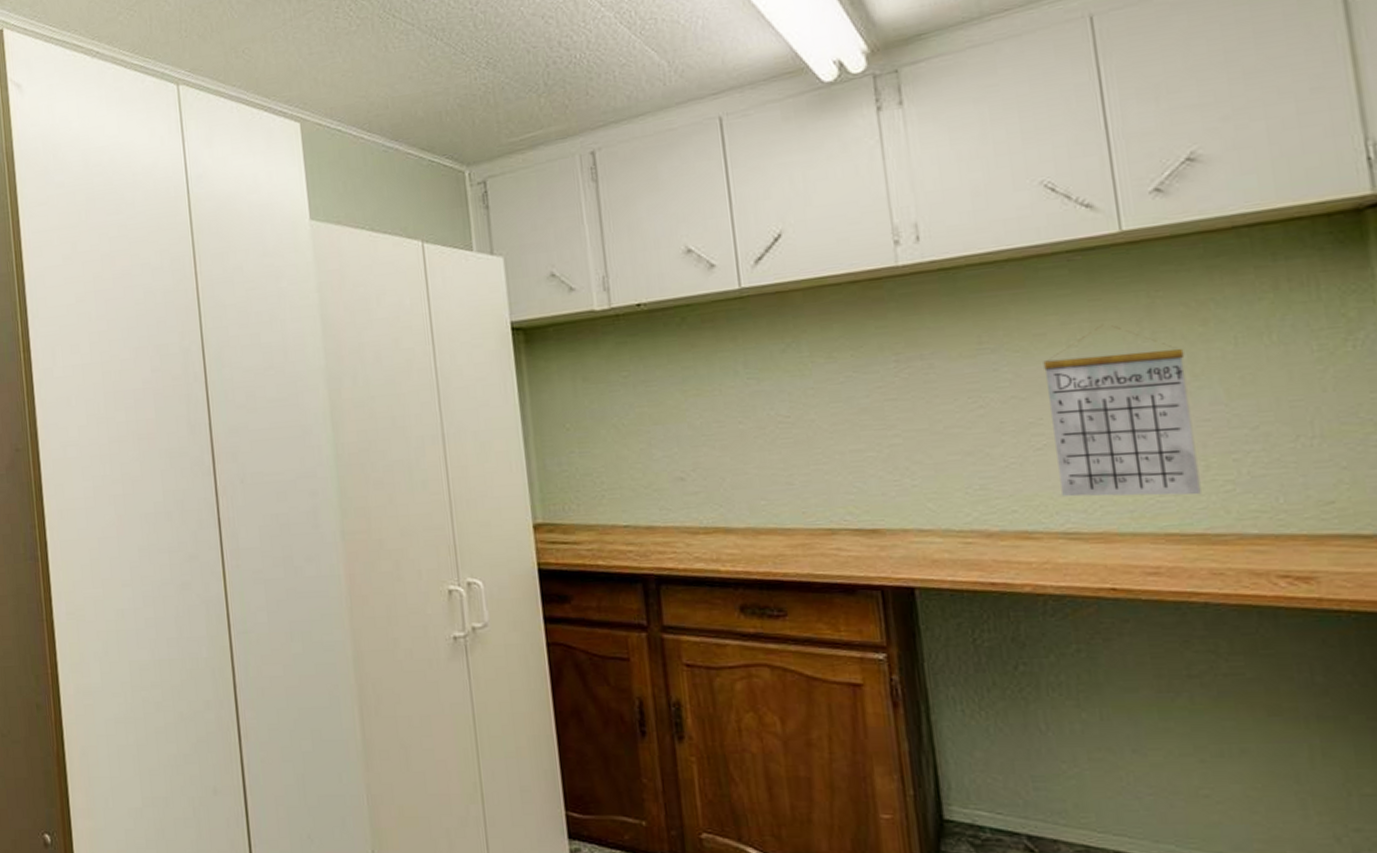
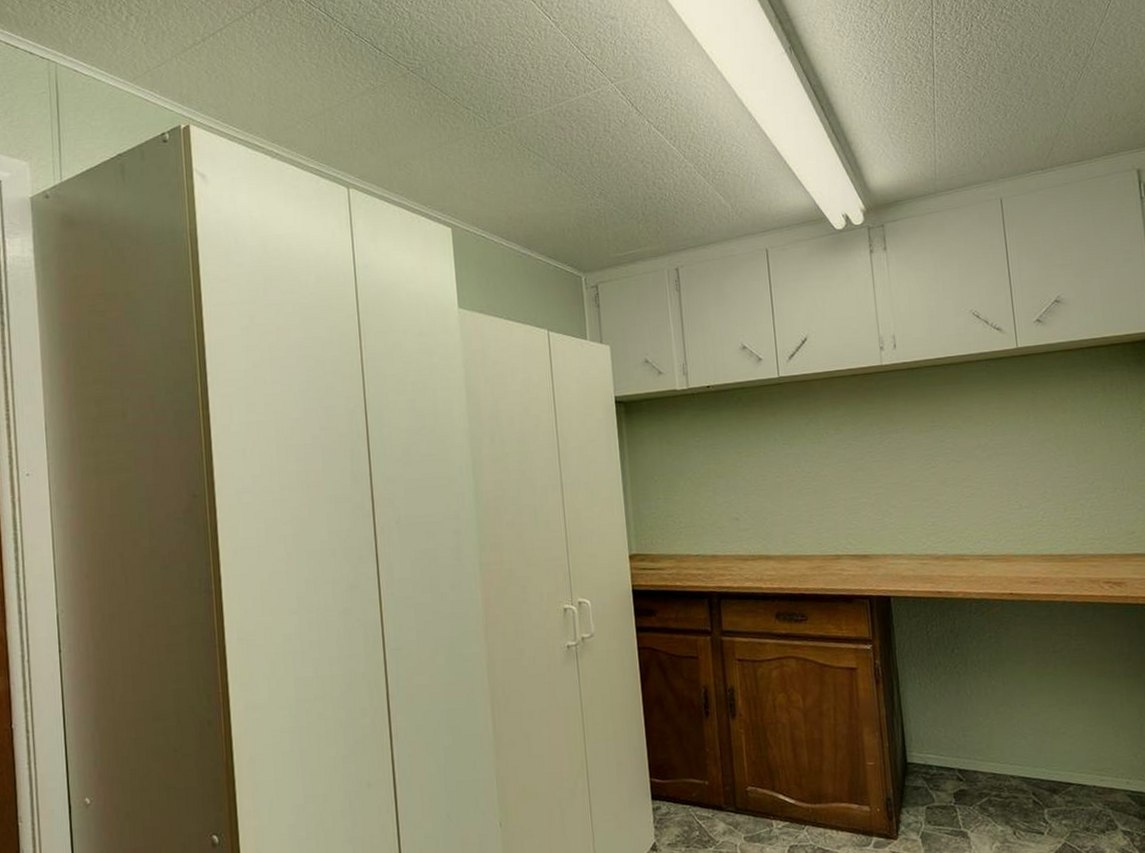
calendar: present [1043,325,1202,497] -> none [971,411,1062,530]

